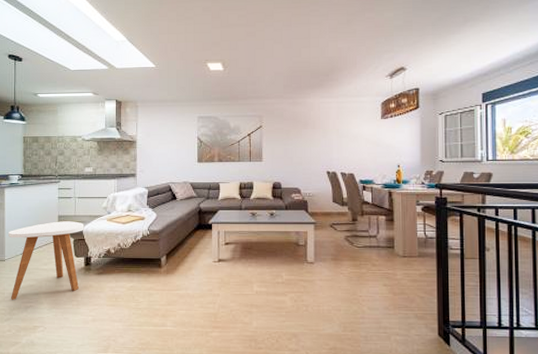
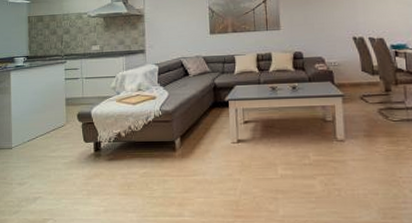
side table: present [9,221,84,301] -> none [15,103,93,192]

